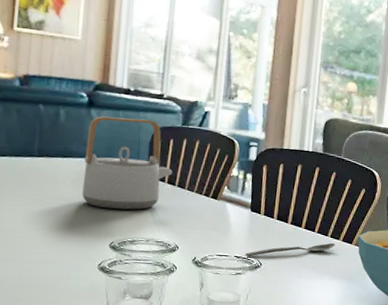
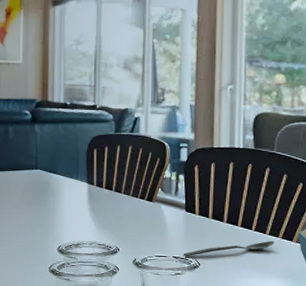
teapot: present [82,116,172,210] -> none [31,130,109,216]

